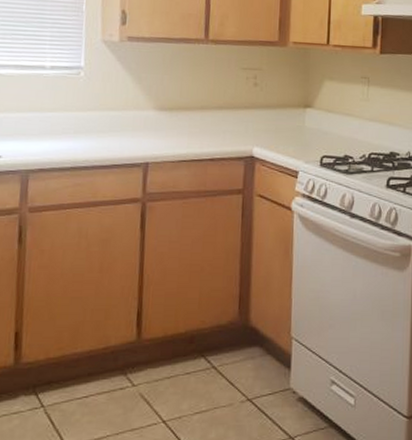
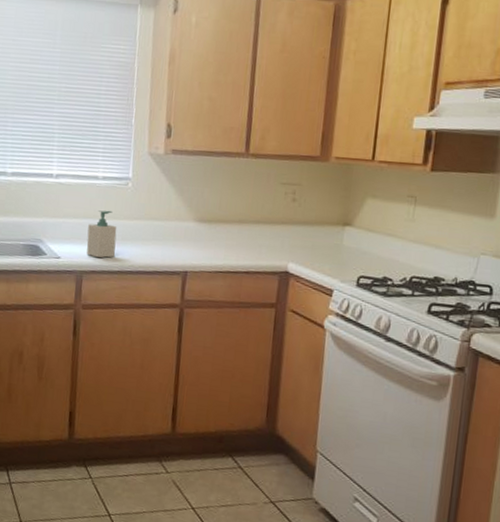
soap bottle: none [33,102,69,155] -> present [86,210,117,258]

